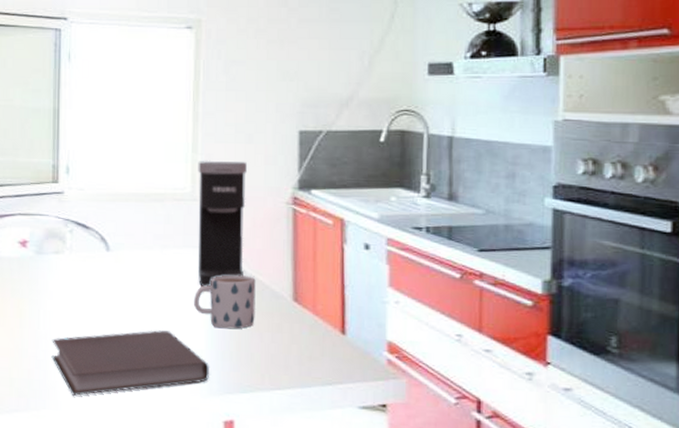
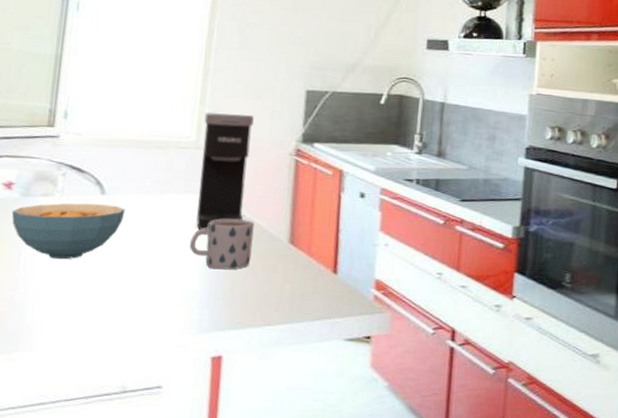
cereal bowl: none [28,260,130,318] -> present [11,203,126,260]
notebook: present [51,330,209,396] -> none [30,271,201,337]

